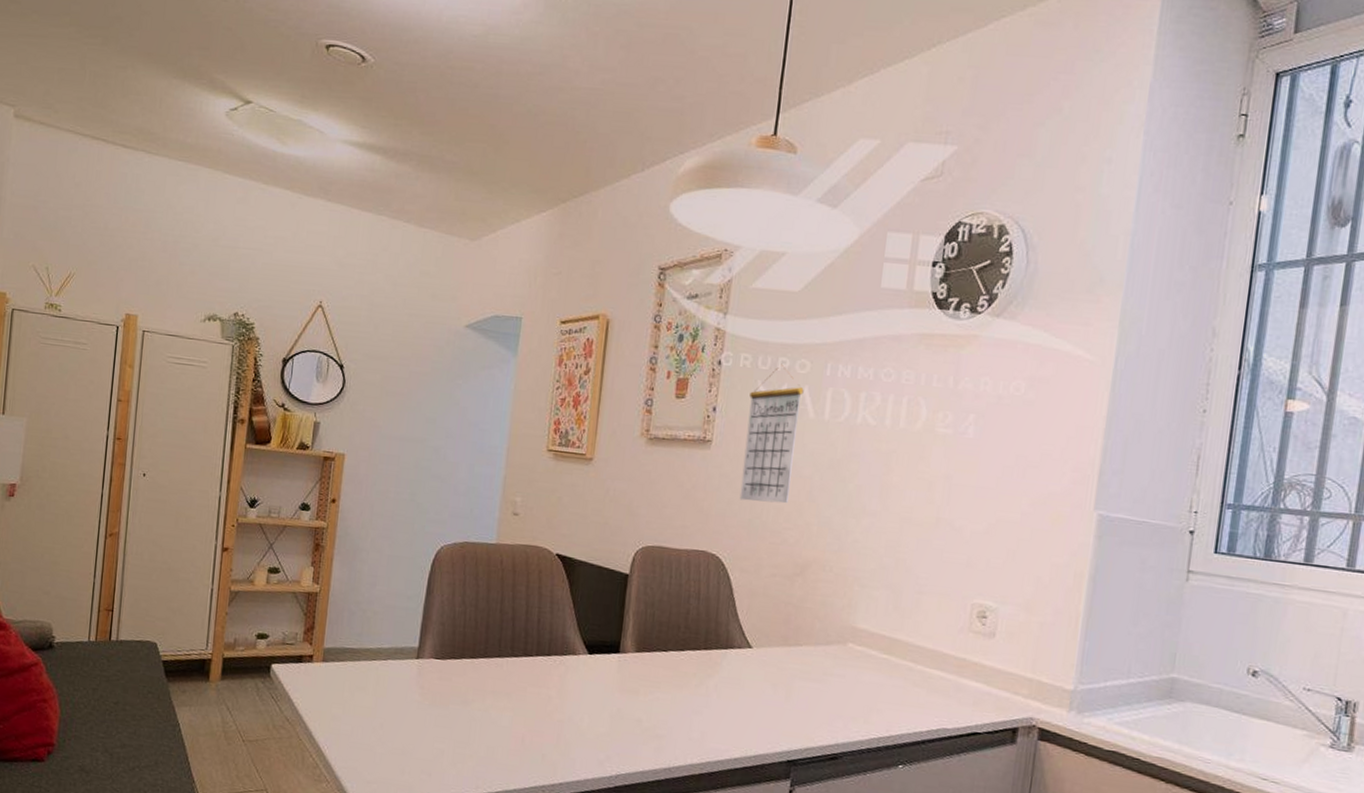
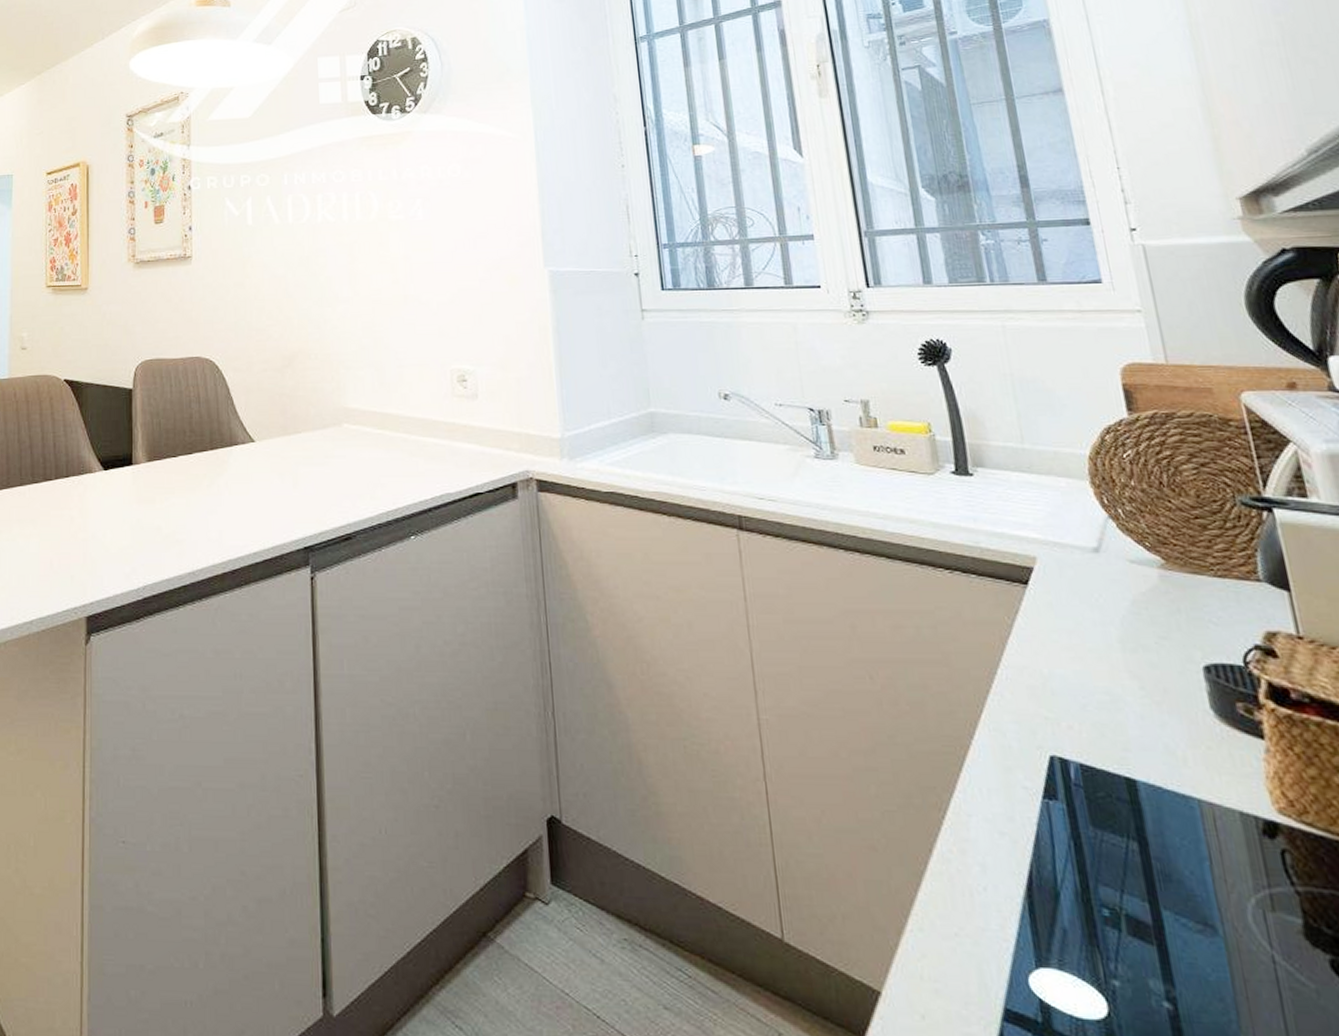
calendar: present [739,363,804,504] -> none [220,180,268,306]

